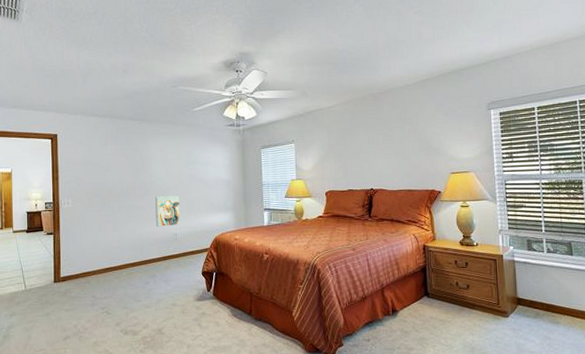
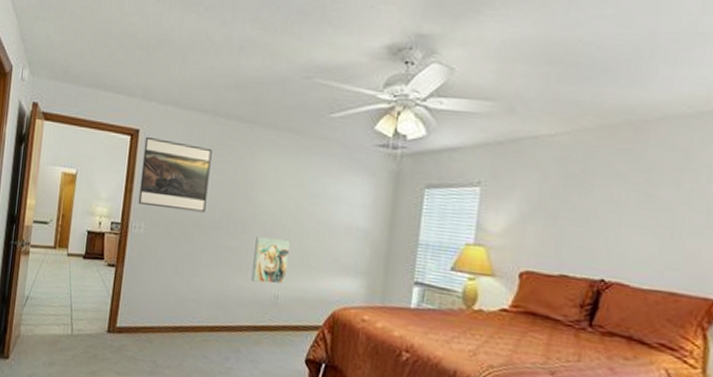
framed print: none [63,138,116,187] -> present [138,136,212,213]

